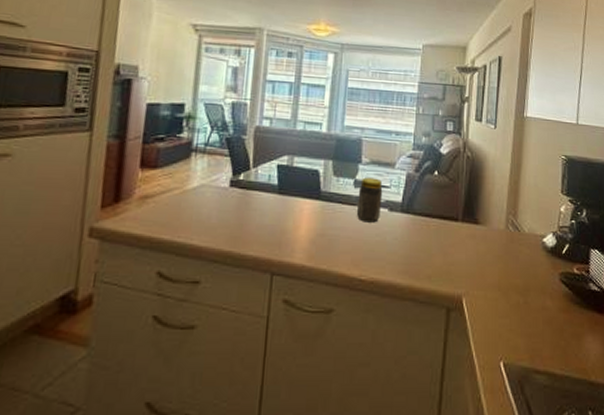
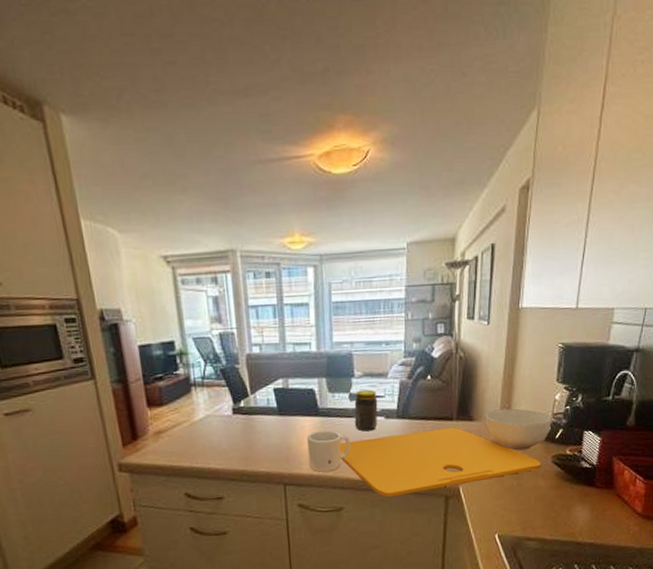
mug: none [302,216,351,265] -> present [306,430,351,473]
cutting board: none [337,228,549,303] -> present [339,427,542,498]
bowl: none [491,215,559,263] -> present [485,408,553,451]

